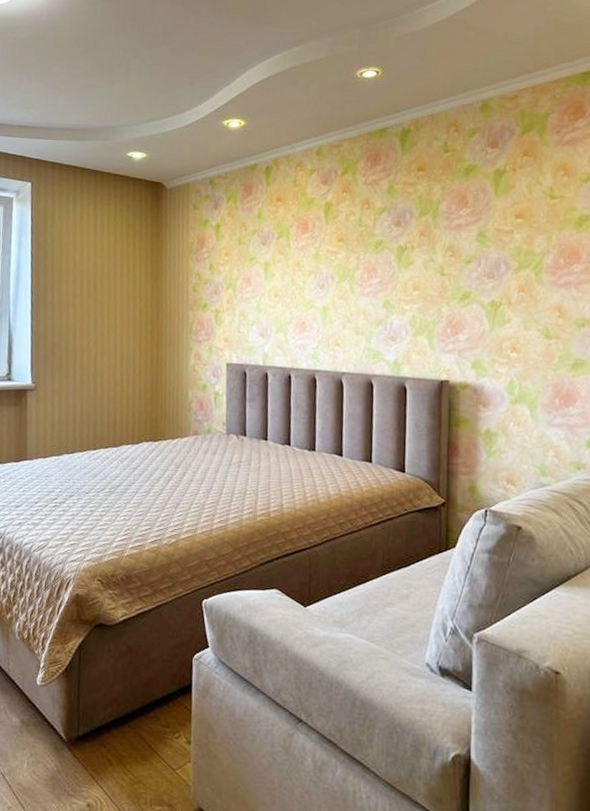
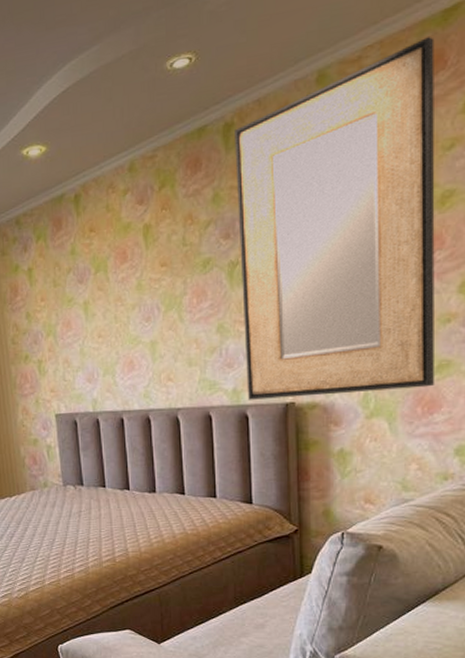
home mirror: none [407,91,576,382] -> present [235,37,435,400]

